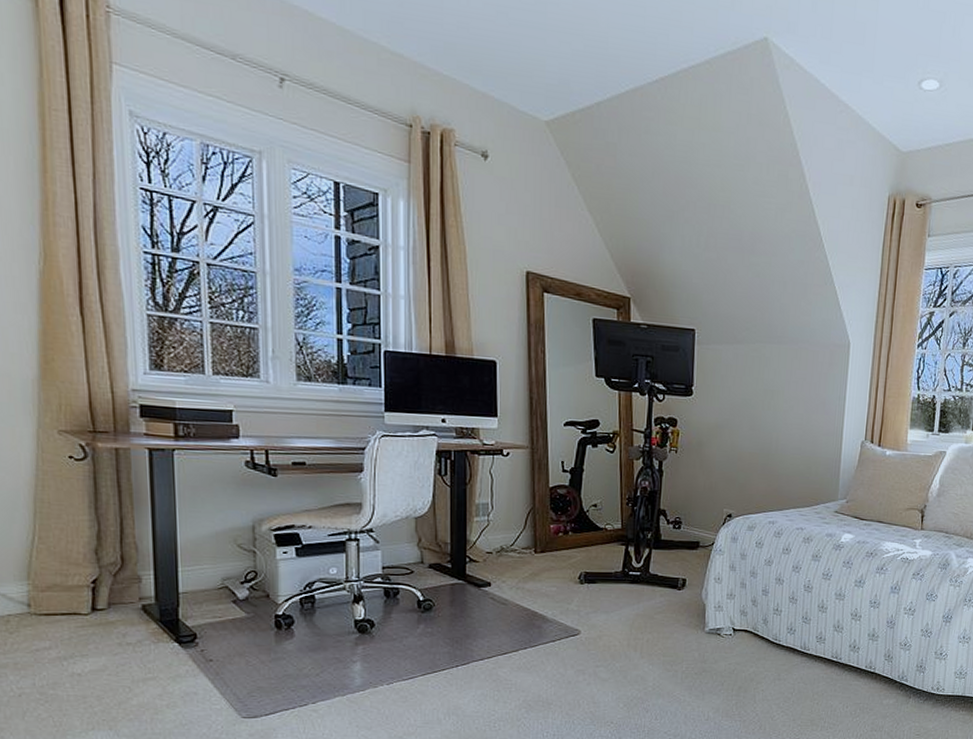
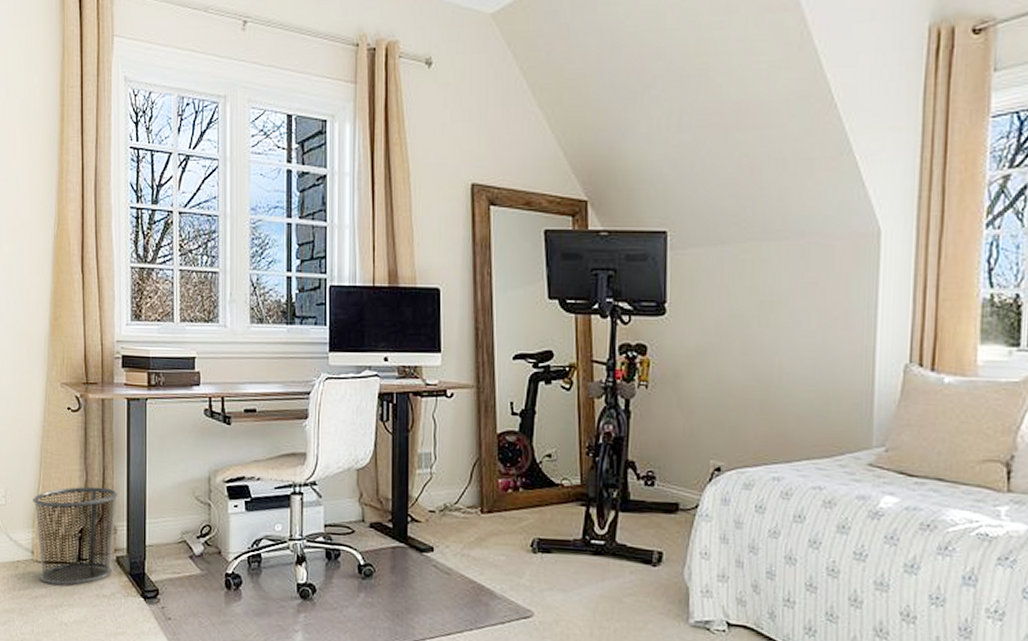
waste bin: none [25,536,141,637] -> present [33,486,118,586]

